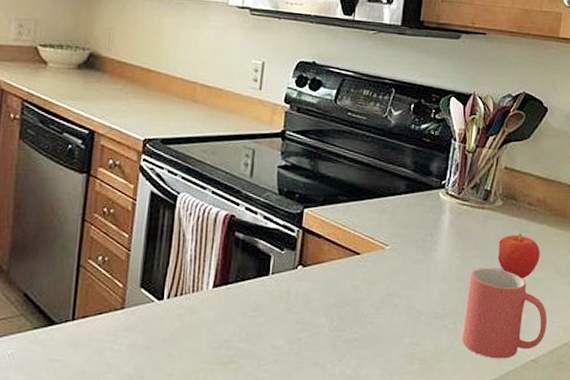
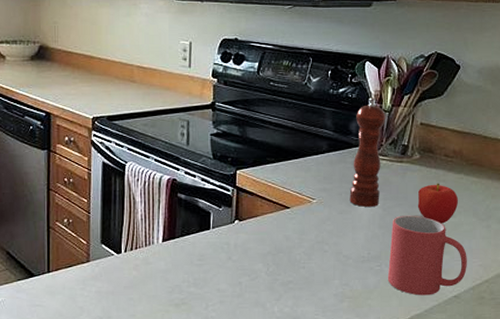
pepper mill: none [425,136,469,258] -> present [349,97,385,208]

